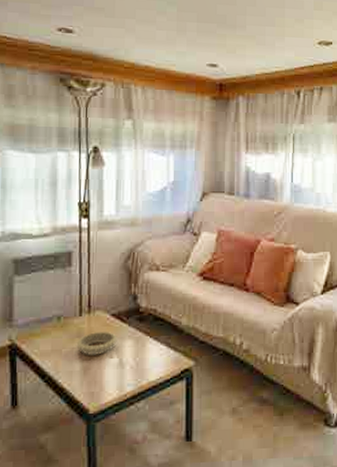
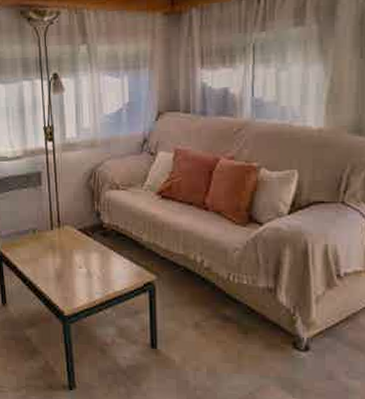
decorative bowl: present [76,331,117,355] -> none [50,243,85,265]

